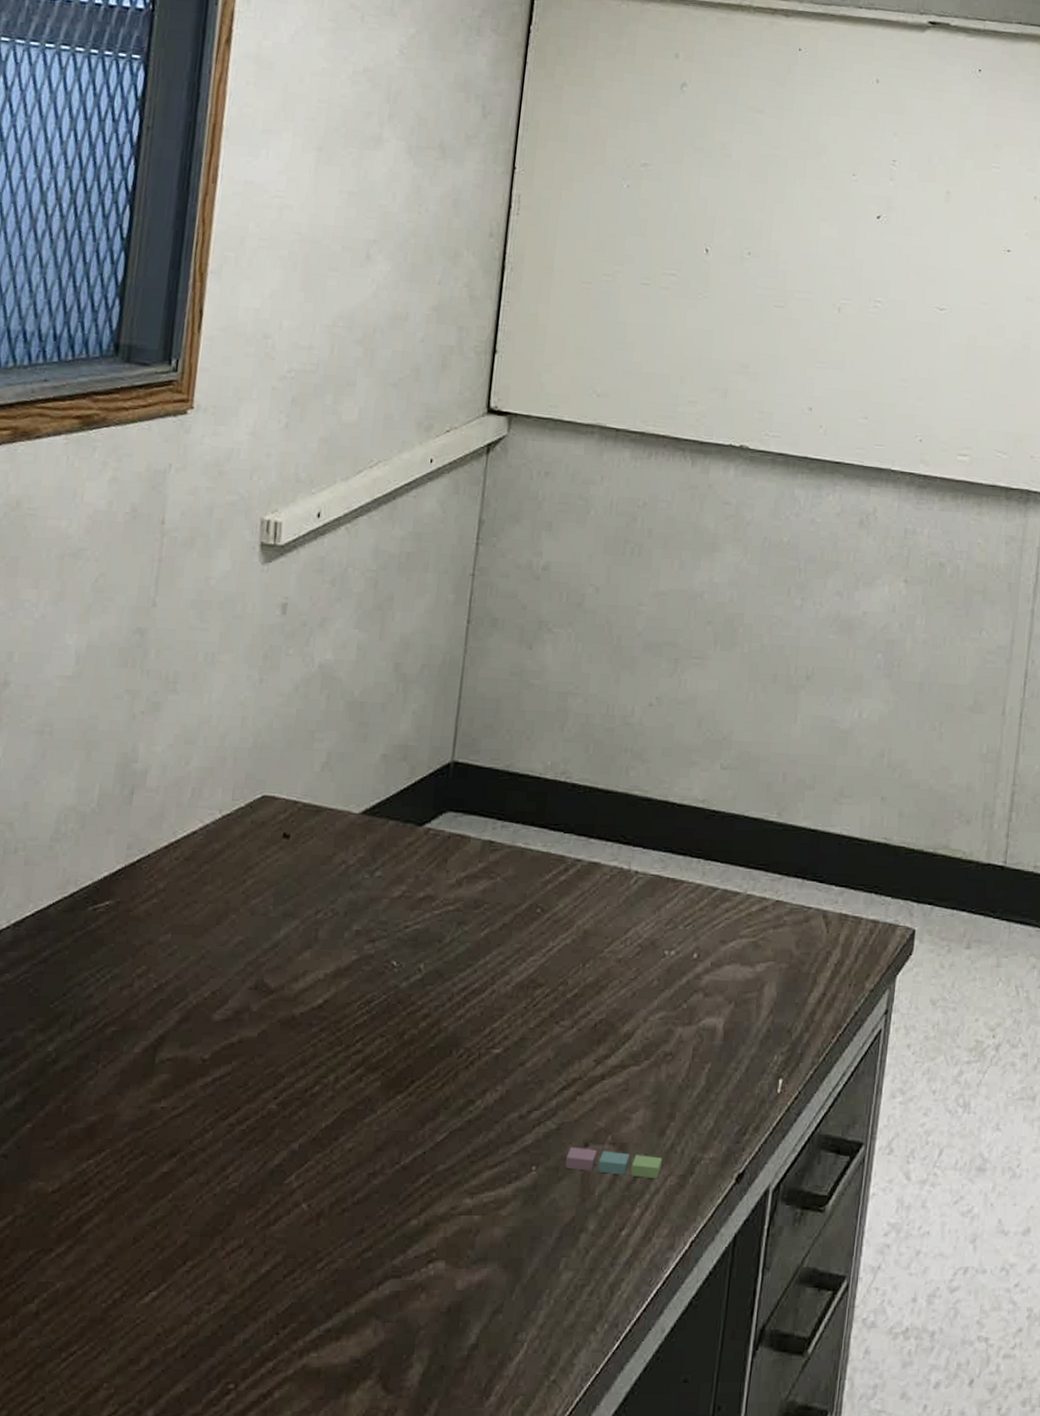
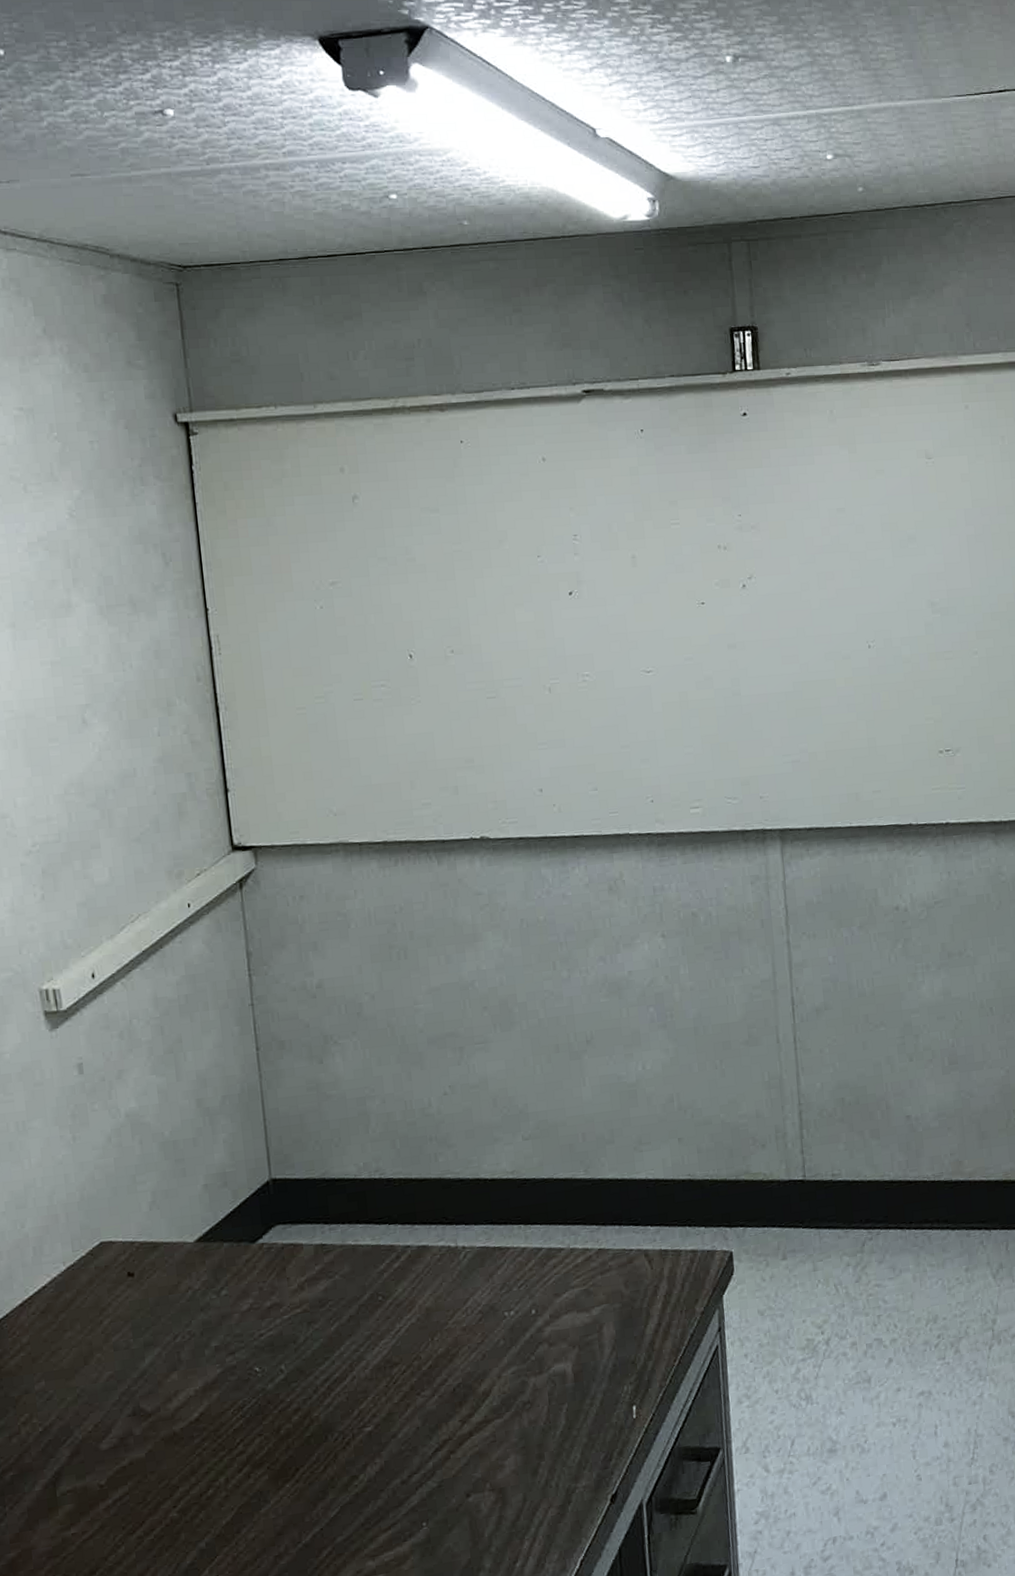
sticky notes: present [565,1146,662,1179] -> none [451,1493,541,1519]

